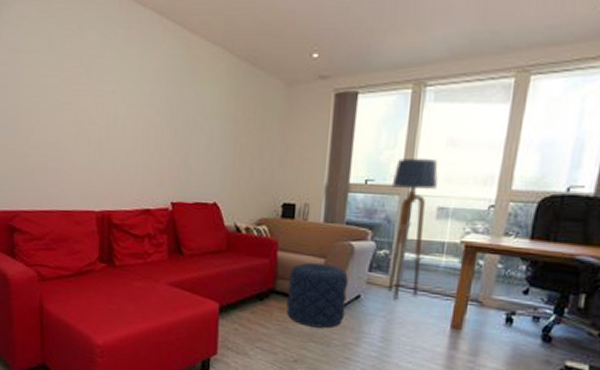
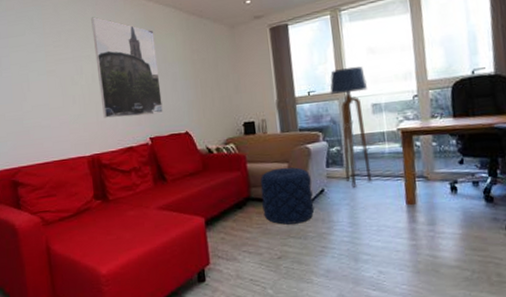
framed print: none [120,43,195,176] -> present [91,17,163,118]

